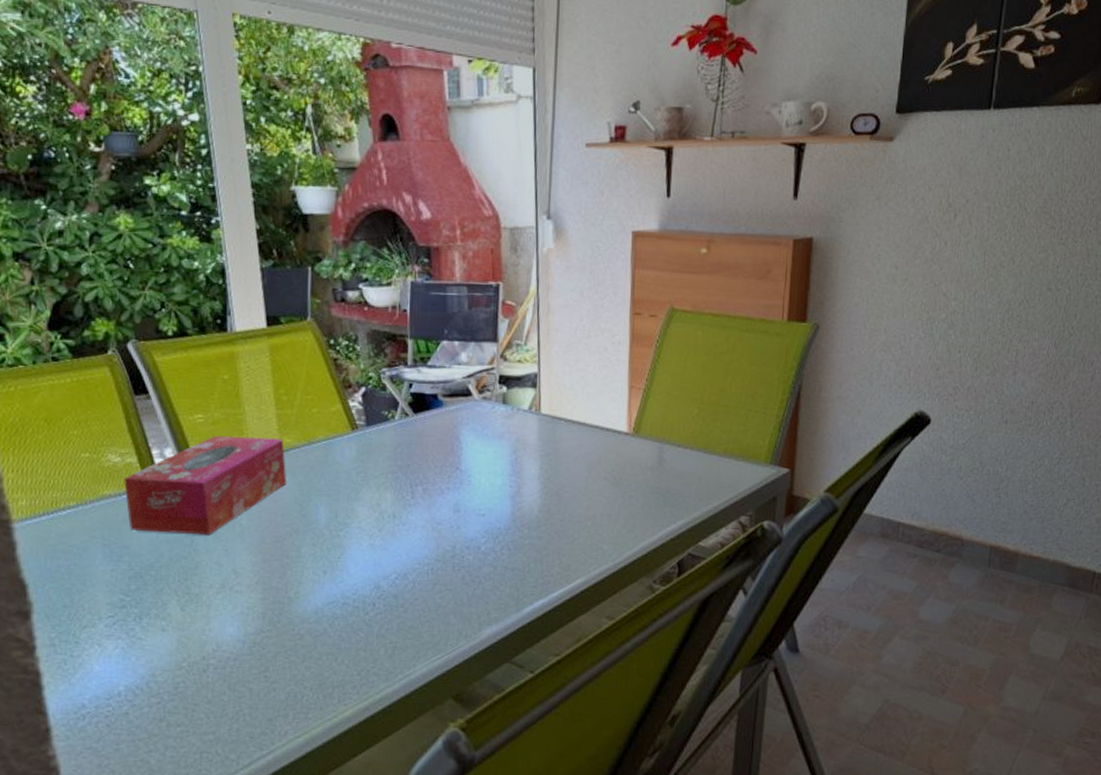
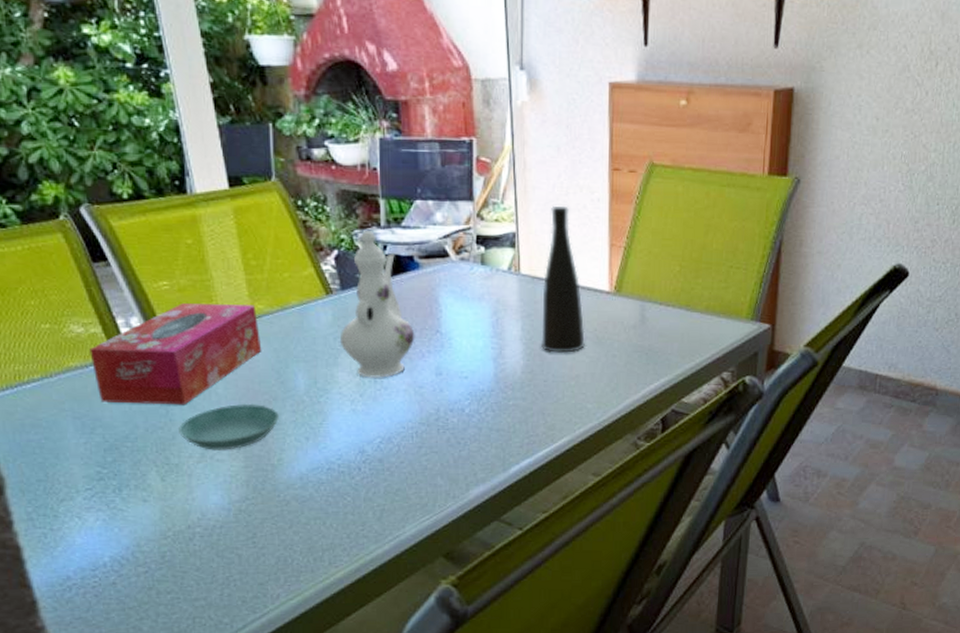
saucer: none [200,535,300,582] -> present [177,403,280,450]
ewer: none [362,369,436,513] -> present [339,231,415,378]
vase: none [559,348,603,493] -> present [541,205,585,353]

